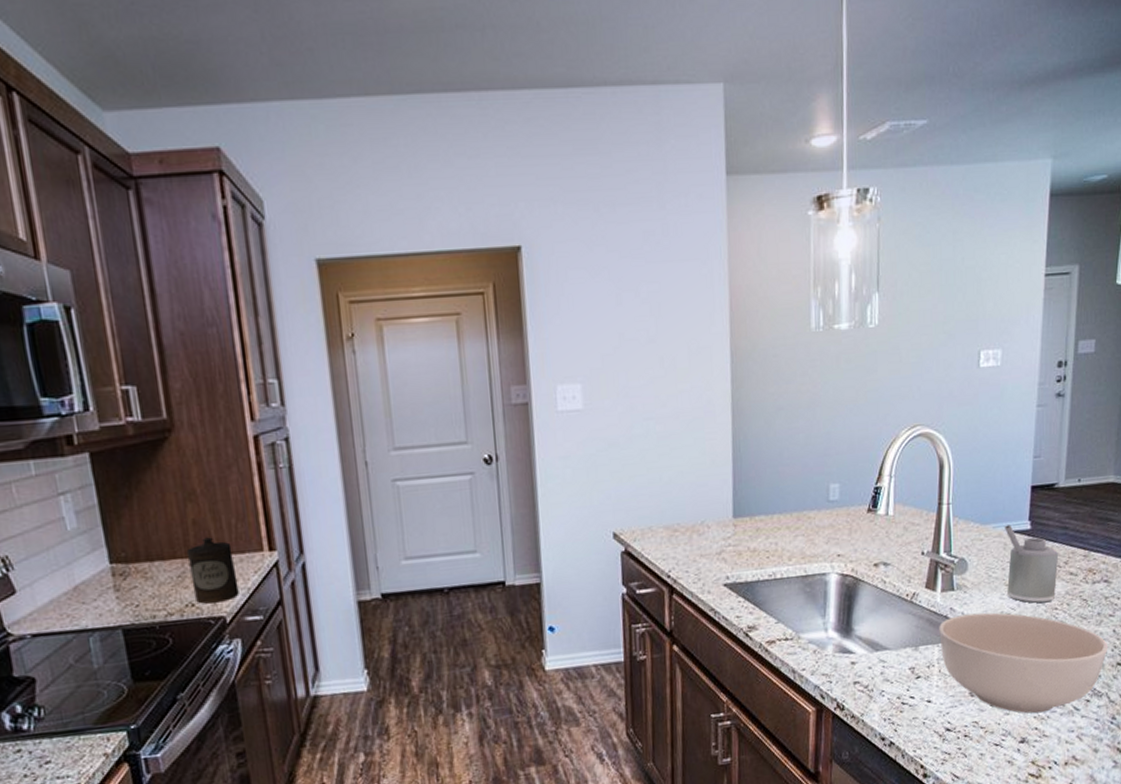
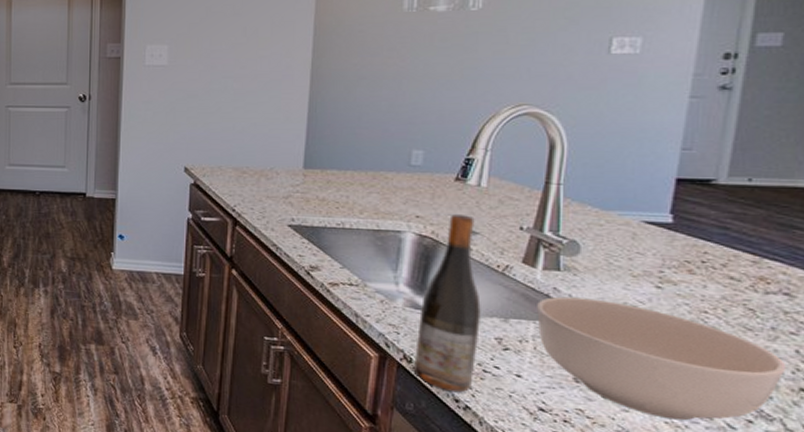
wine bottle: none [845,546,897,731] -> present [413,213,481,392]
soap dispenser: present [1005,525,1059,604] -> none [632,214,714,304]

